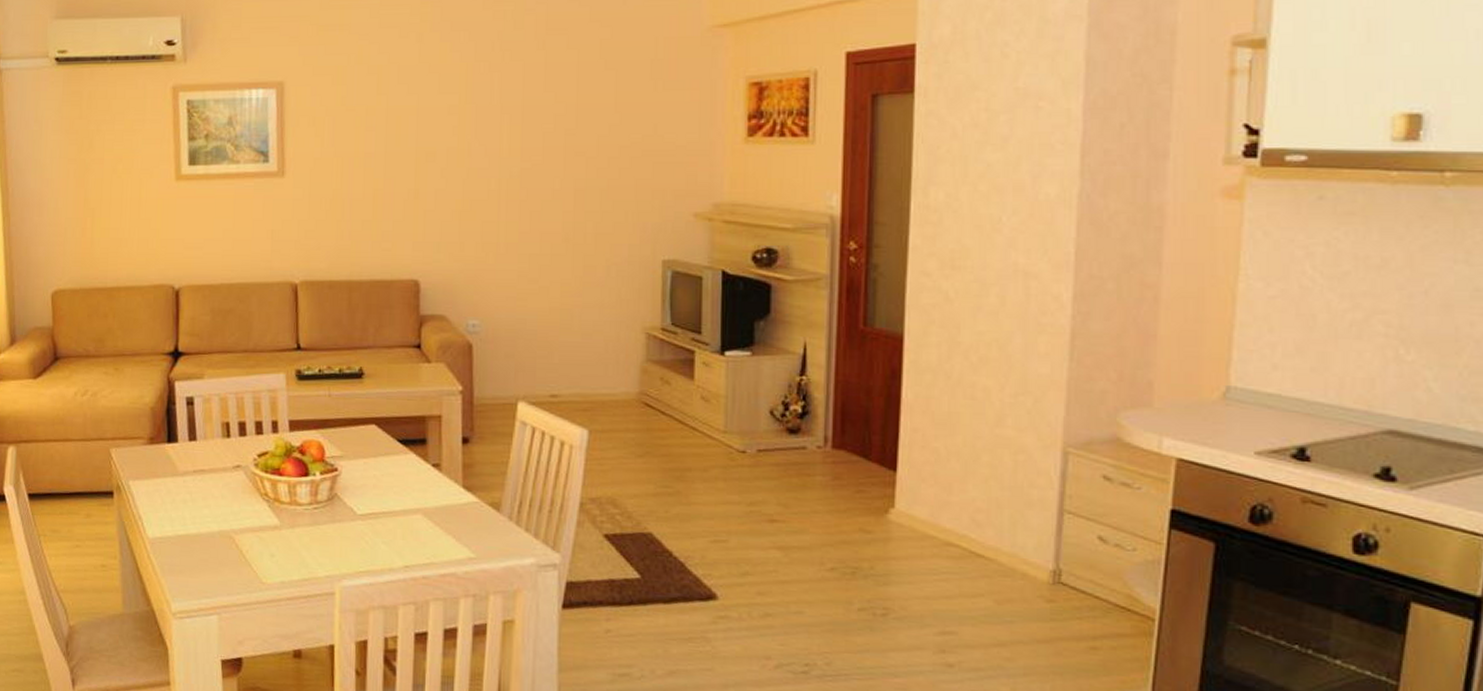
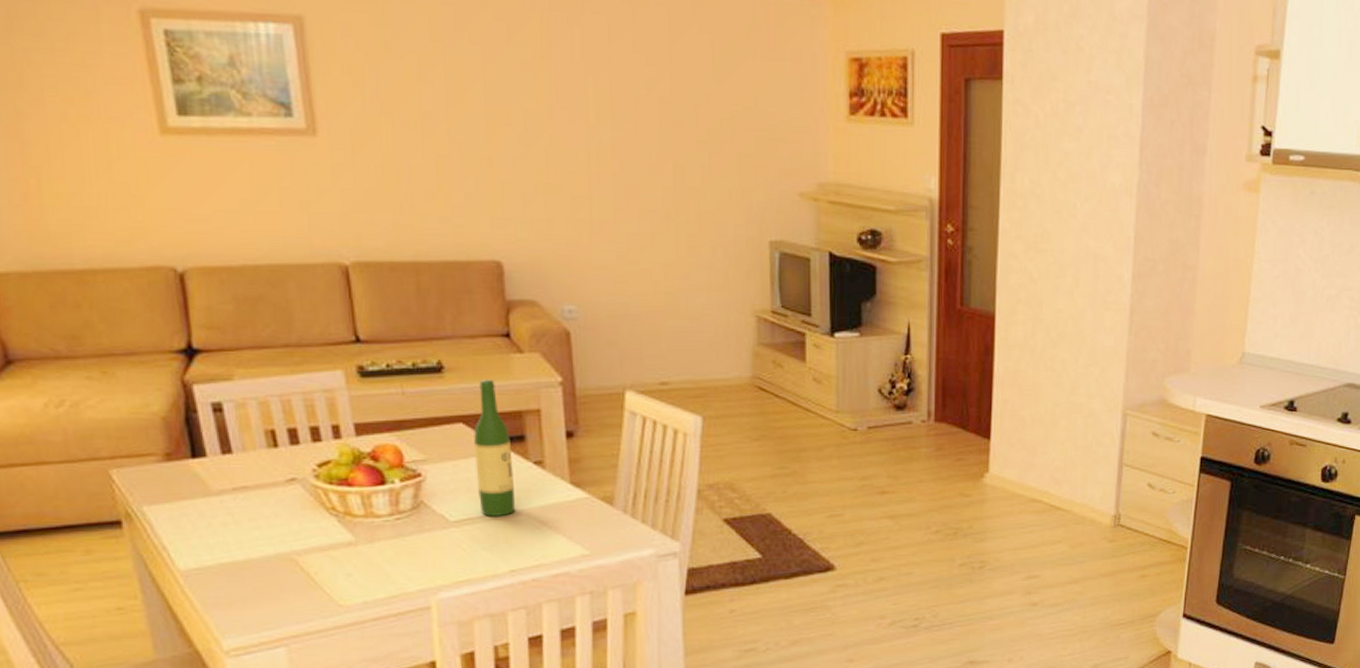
wine bottle: none [382,385,414,513] -> present [474,379,515,516]

